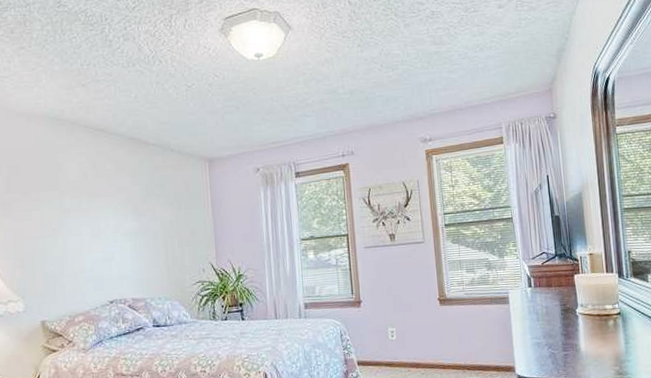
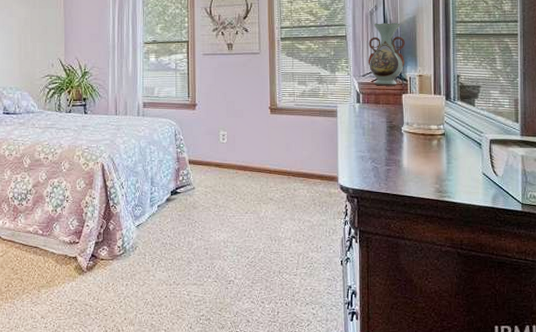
decorative vase: none [535,200,575,268] -> present [368,23,405,86]

